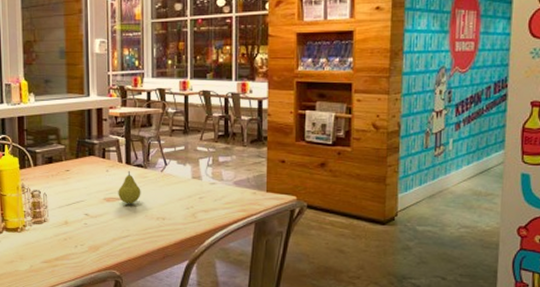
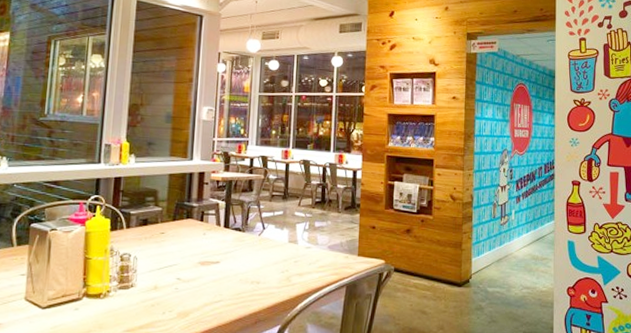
fruit: present [118,171,141,204] -> none [213,235,237,268]

